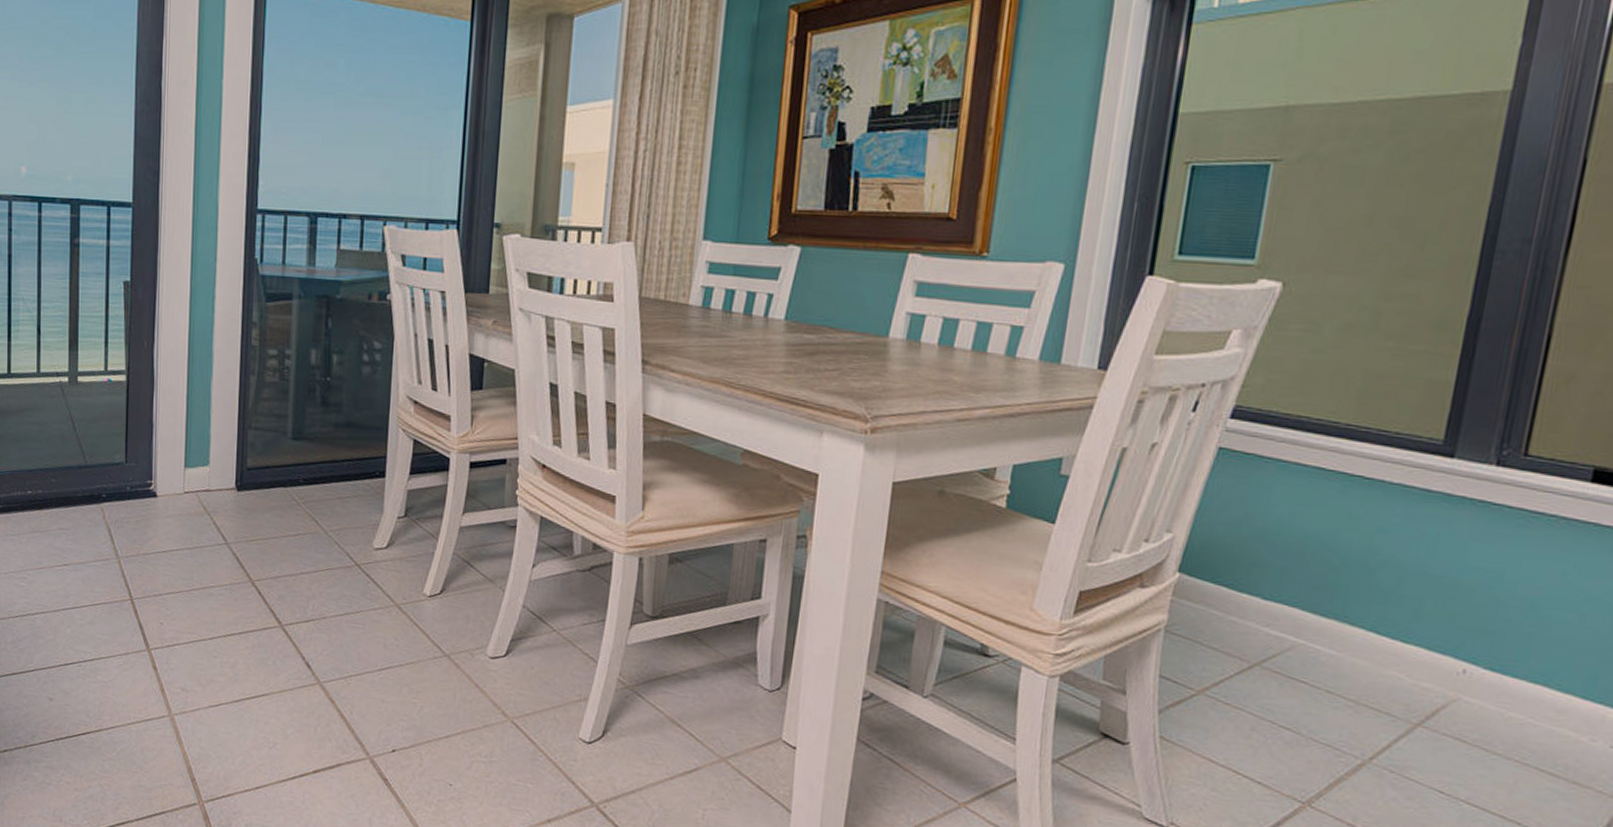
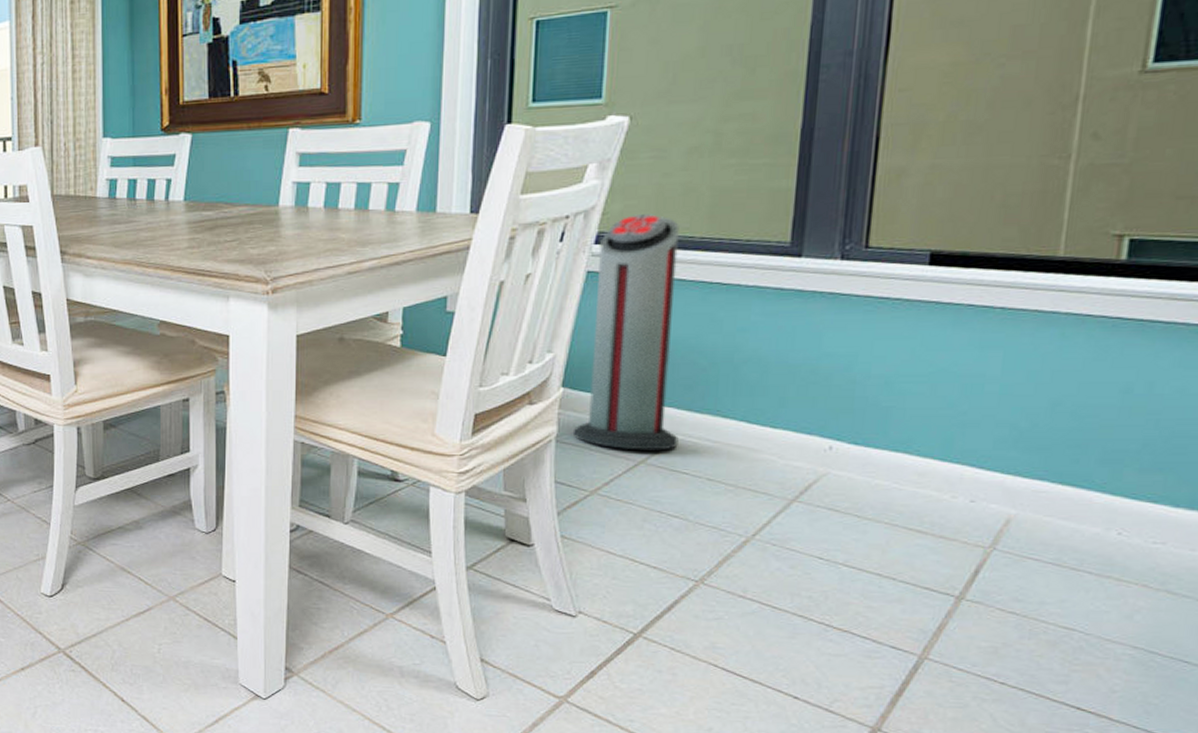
air purifier: none [1185,391,1325,654] -> present [574,214,679,450]

